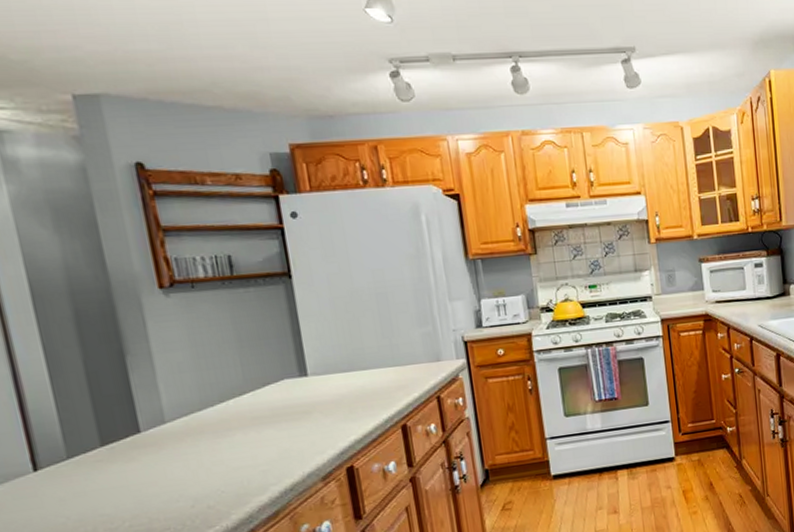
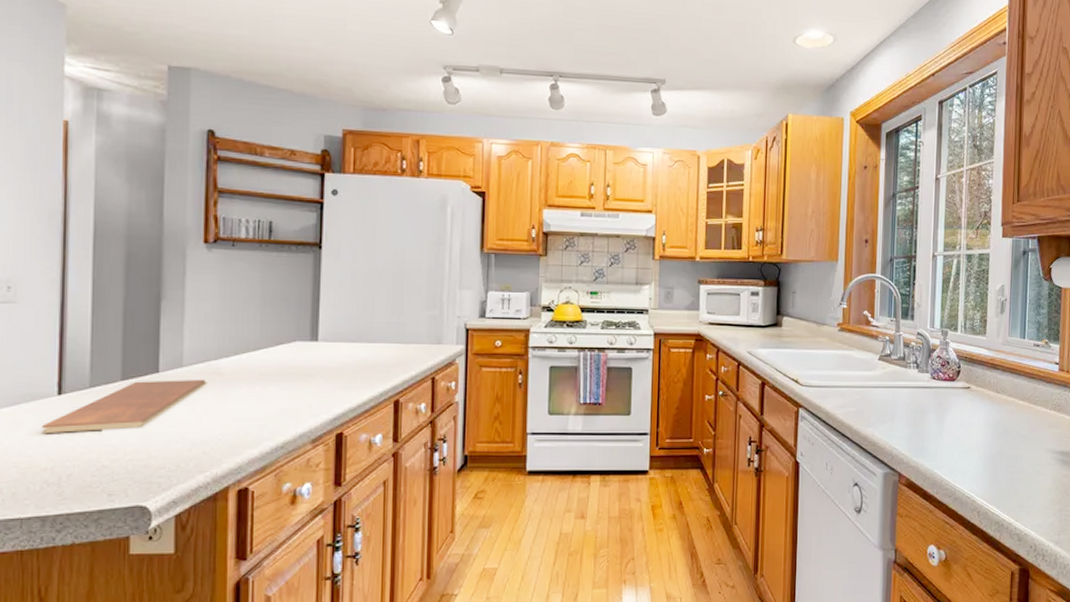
chopping board: none [23,432,197,514] -> present [41,379,207,434]

